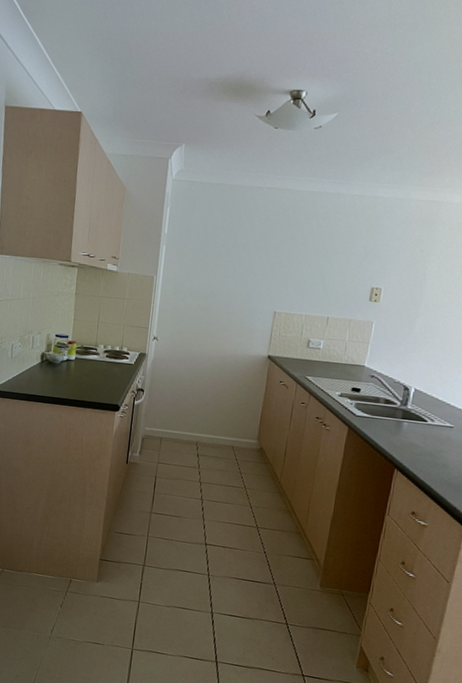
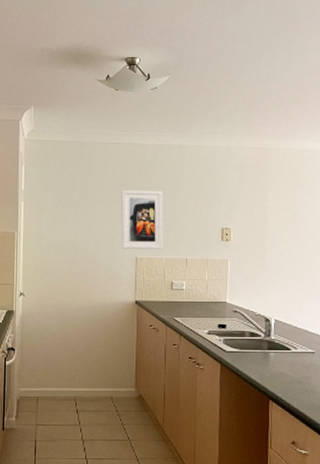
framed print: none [260,239,313,305] -> present [122,190,164,249]

